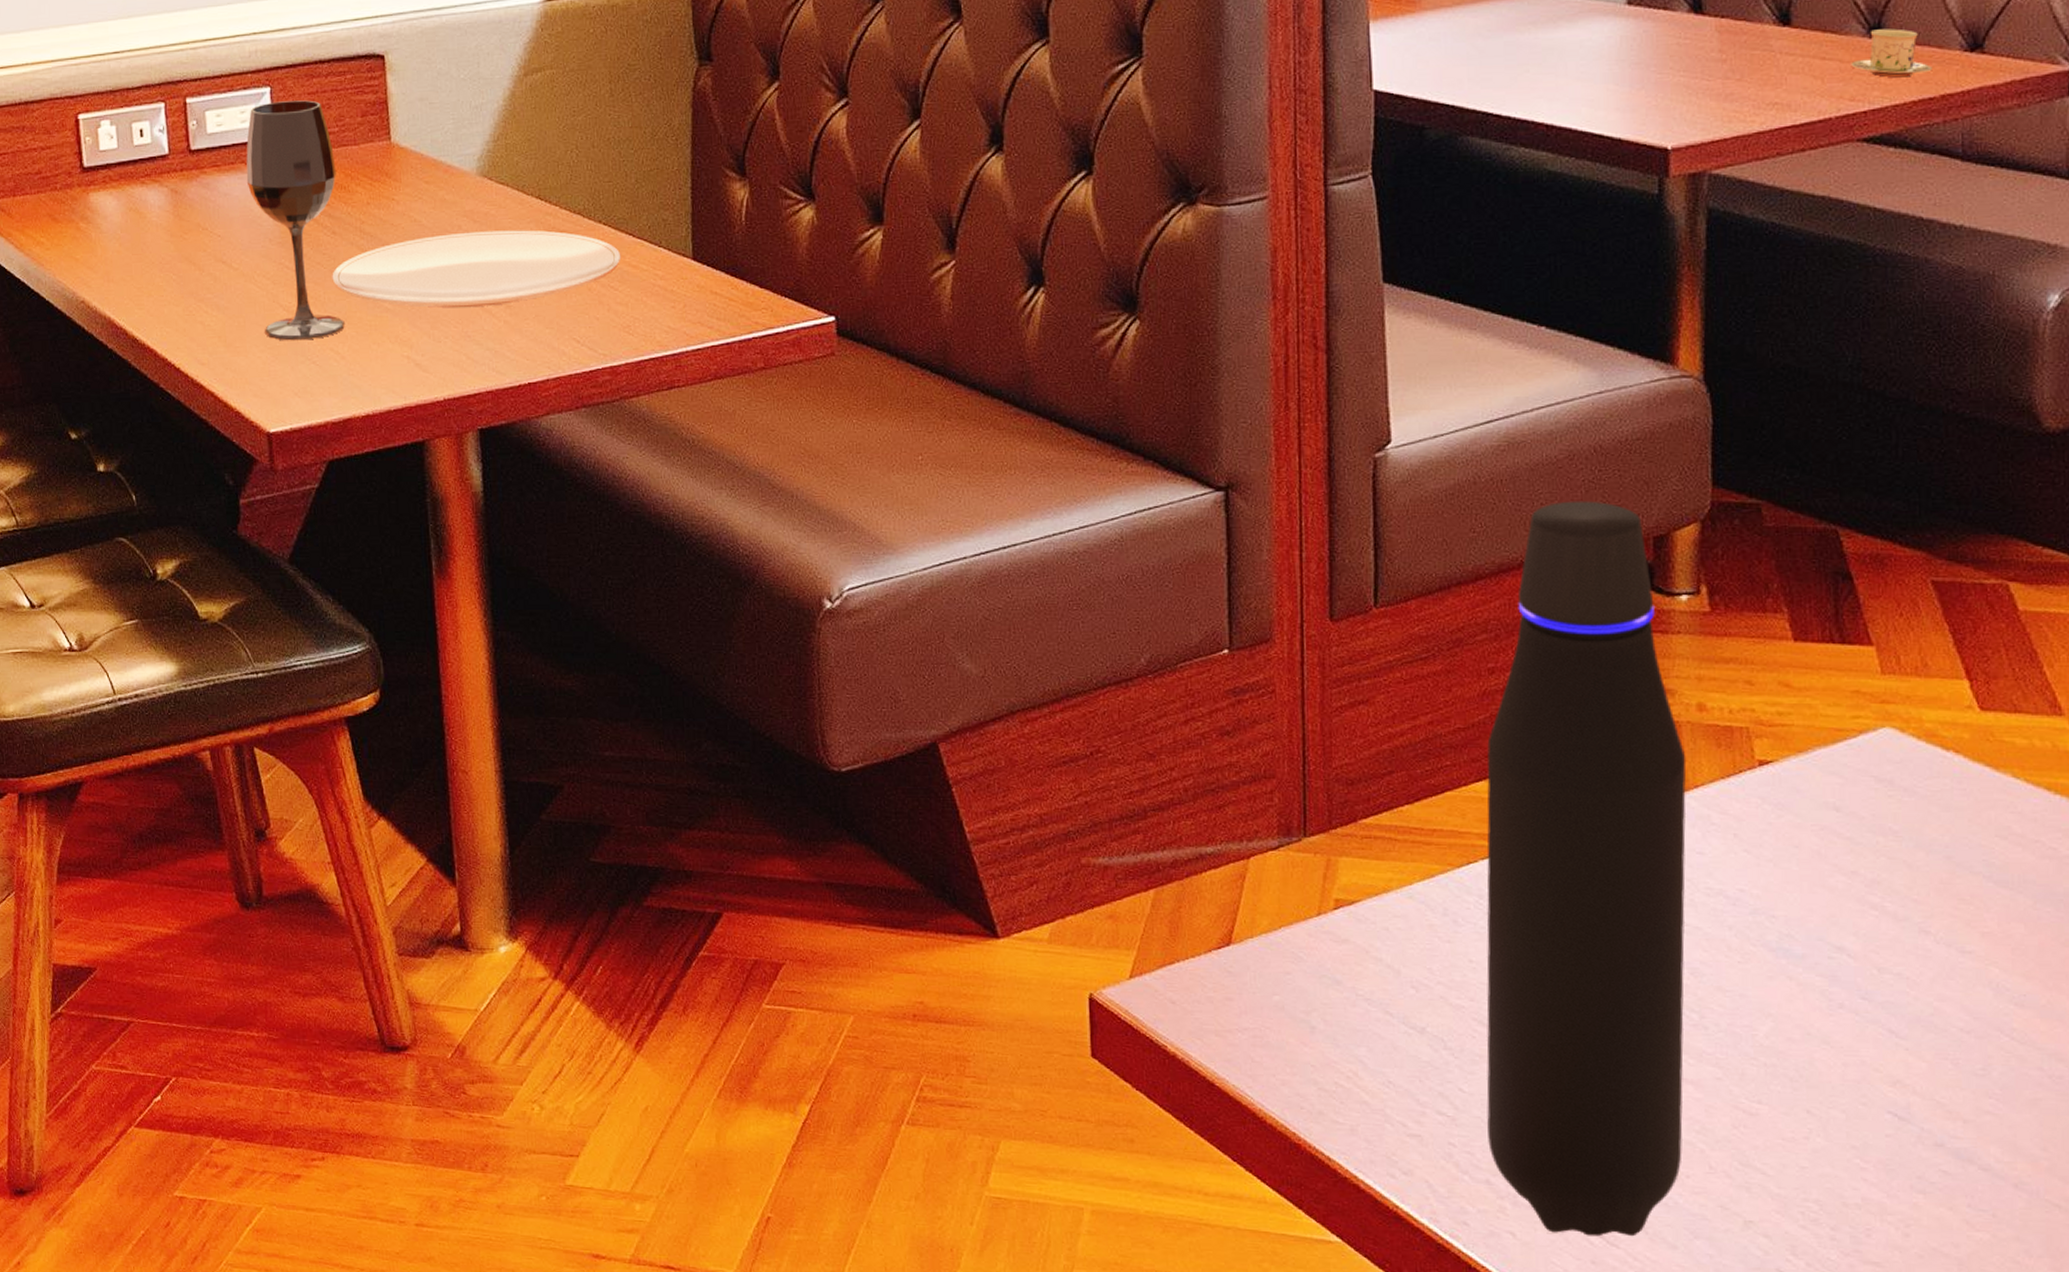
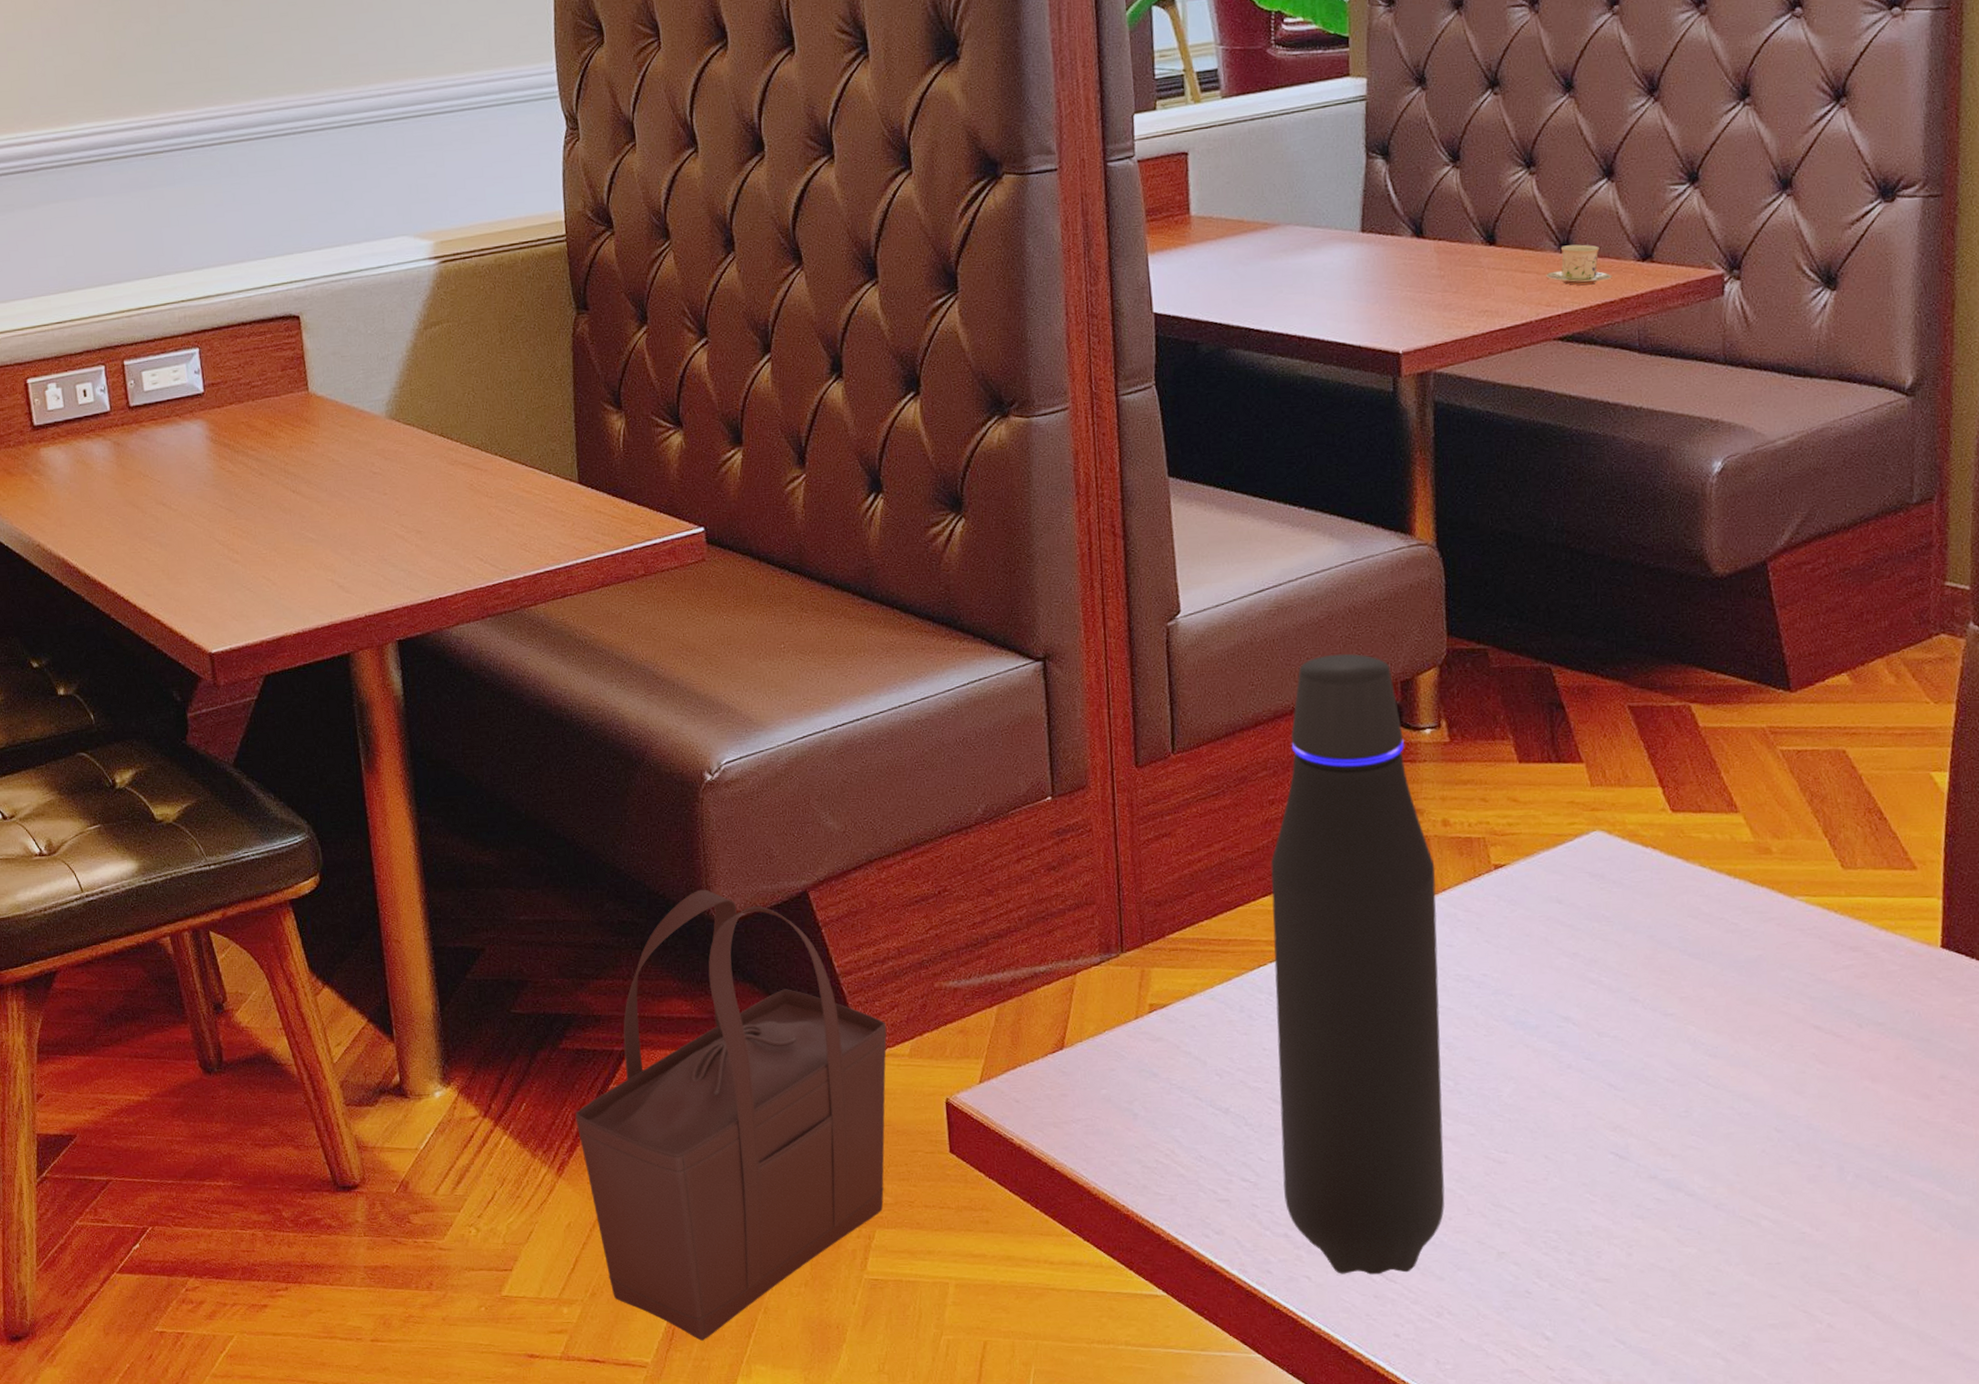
wine glass: present [246,100,346,341] -> none [180,358,276,571]
plate: present [332,230,621,307] -> none [261,464,516,536]
shopping bag: none [658,733,1024,1254] -> present [575,889,887,1341]

